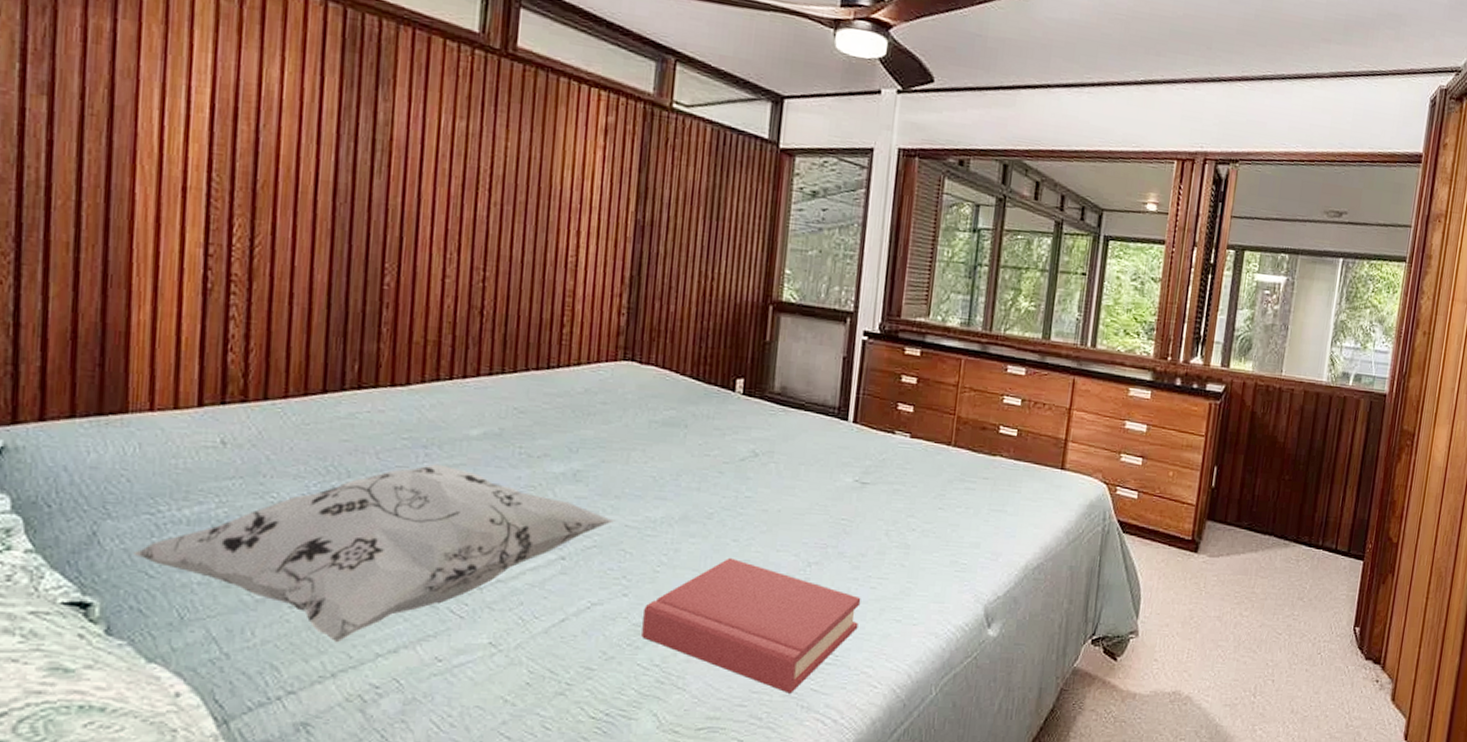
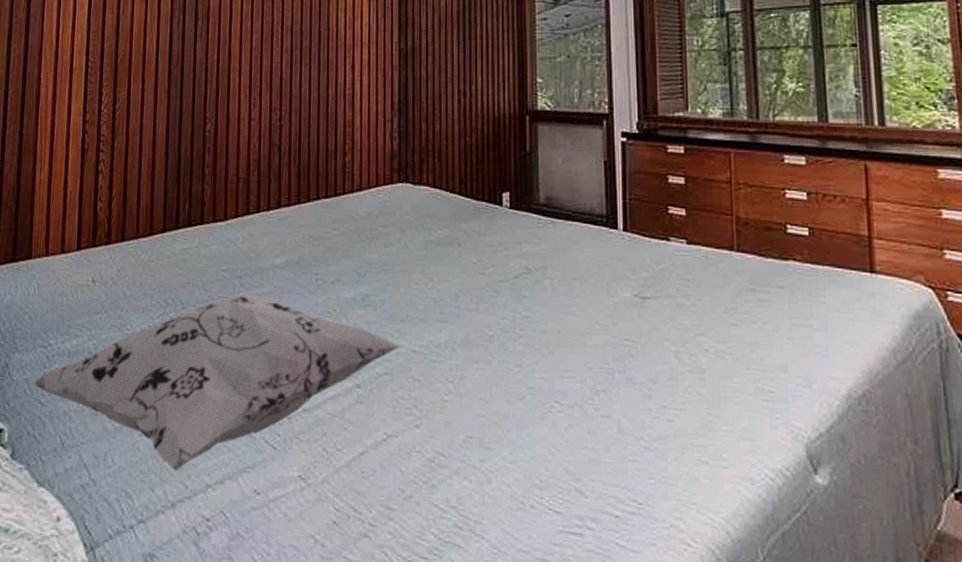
hardback book: present [641,557,861,694] -> none [436,385,660,548]

